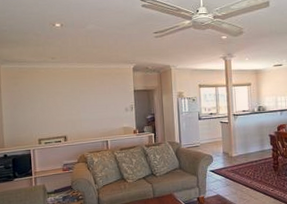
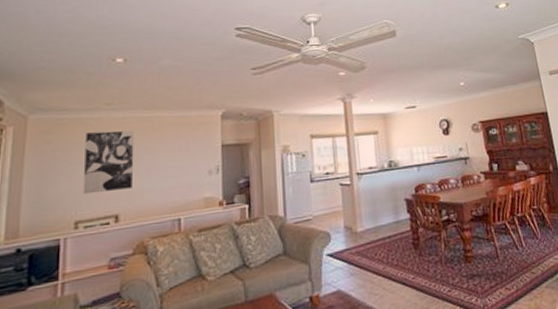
wall art: none [39,78,74,122] -> present [83,130,134,195]

